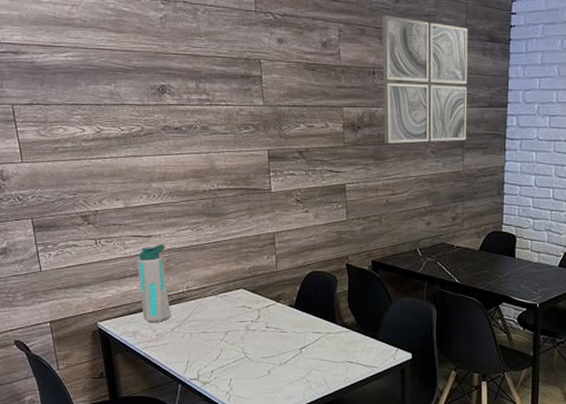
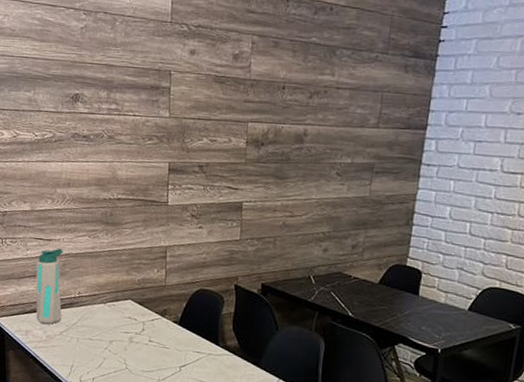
wall art: present [381,15,468,144] -> none [287,28,391,164]

